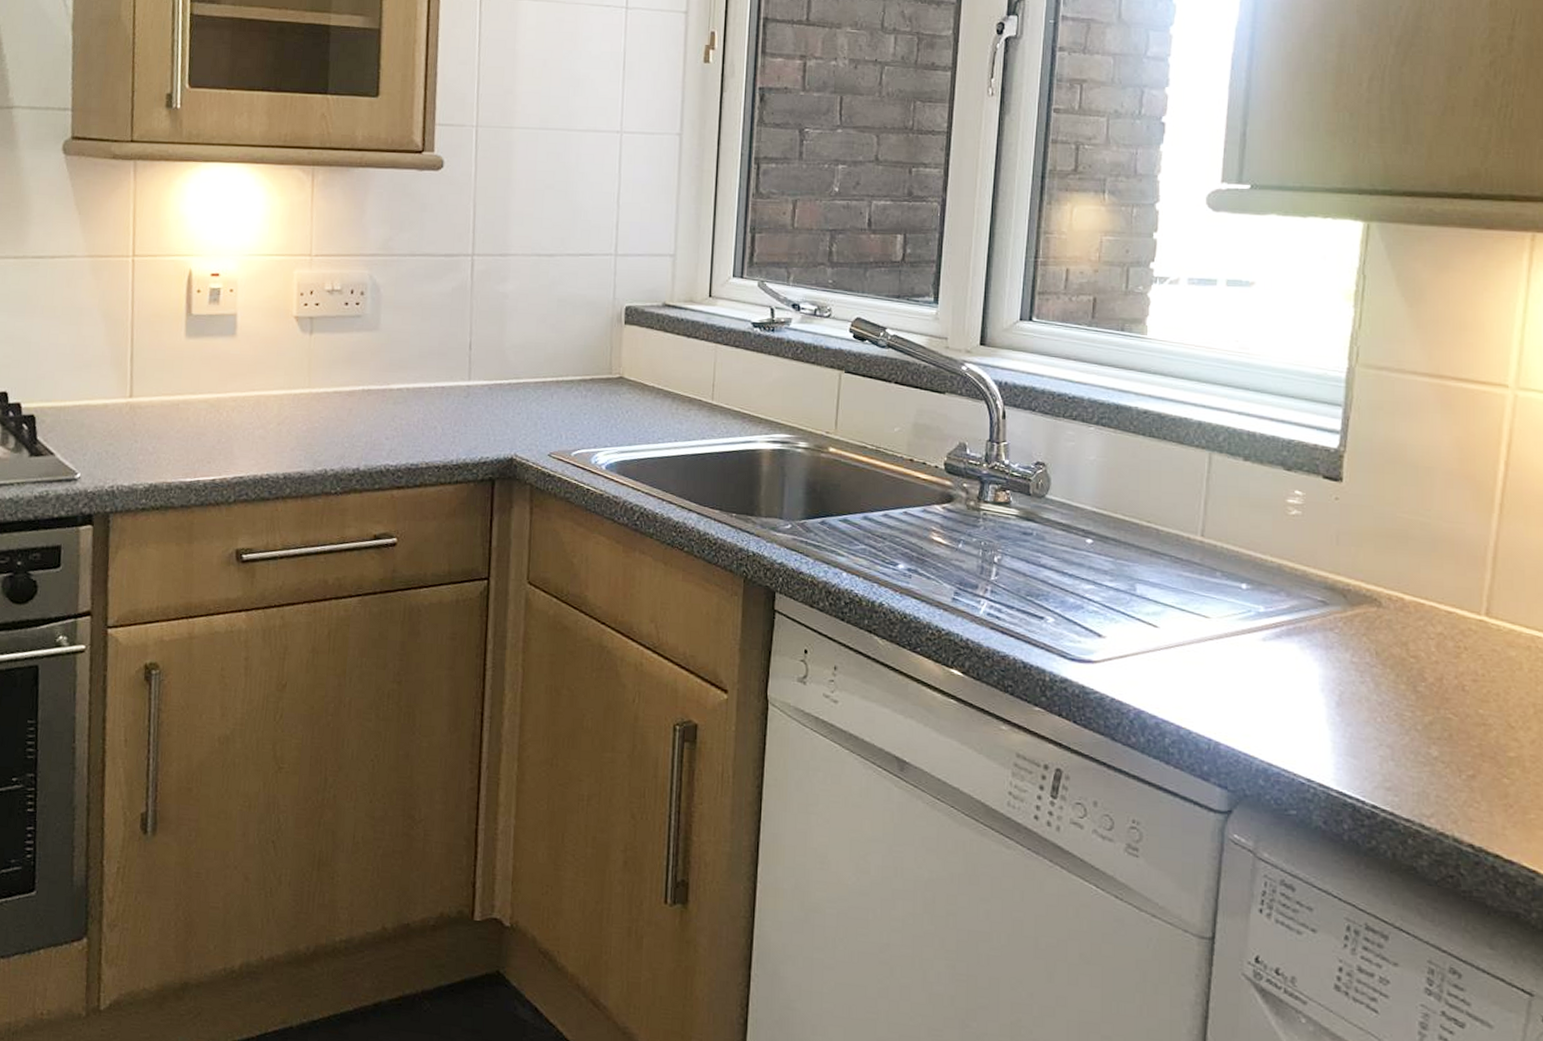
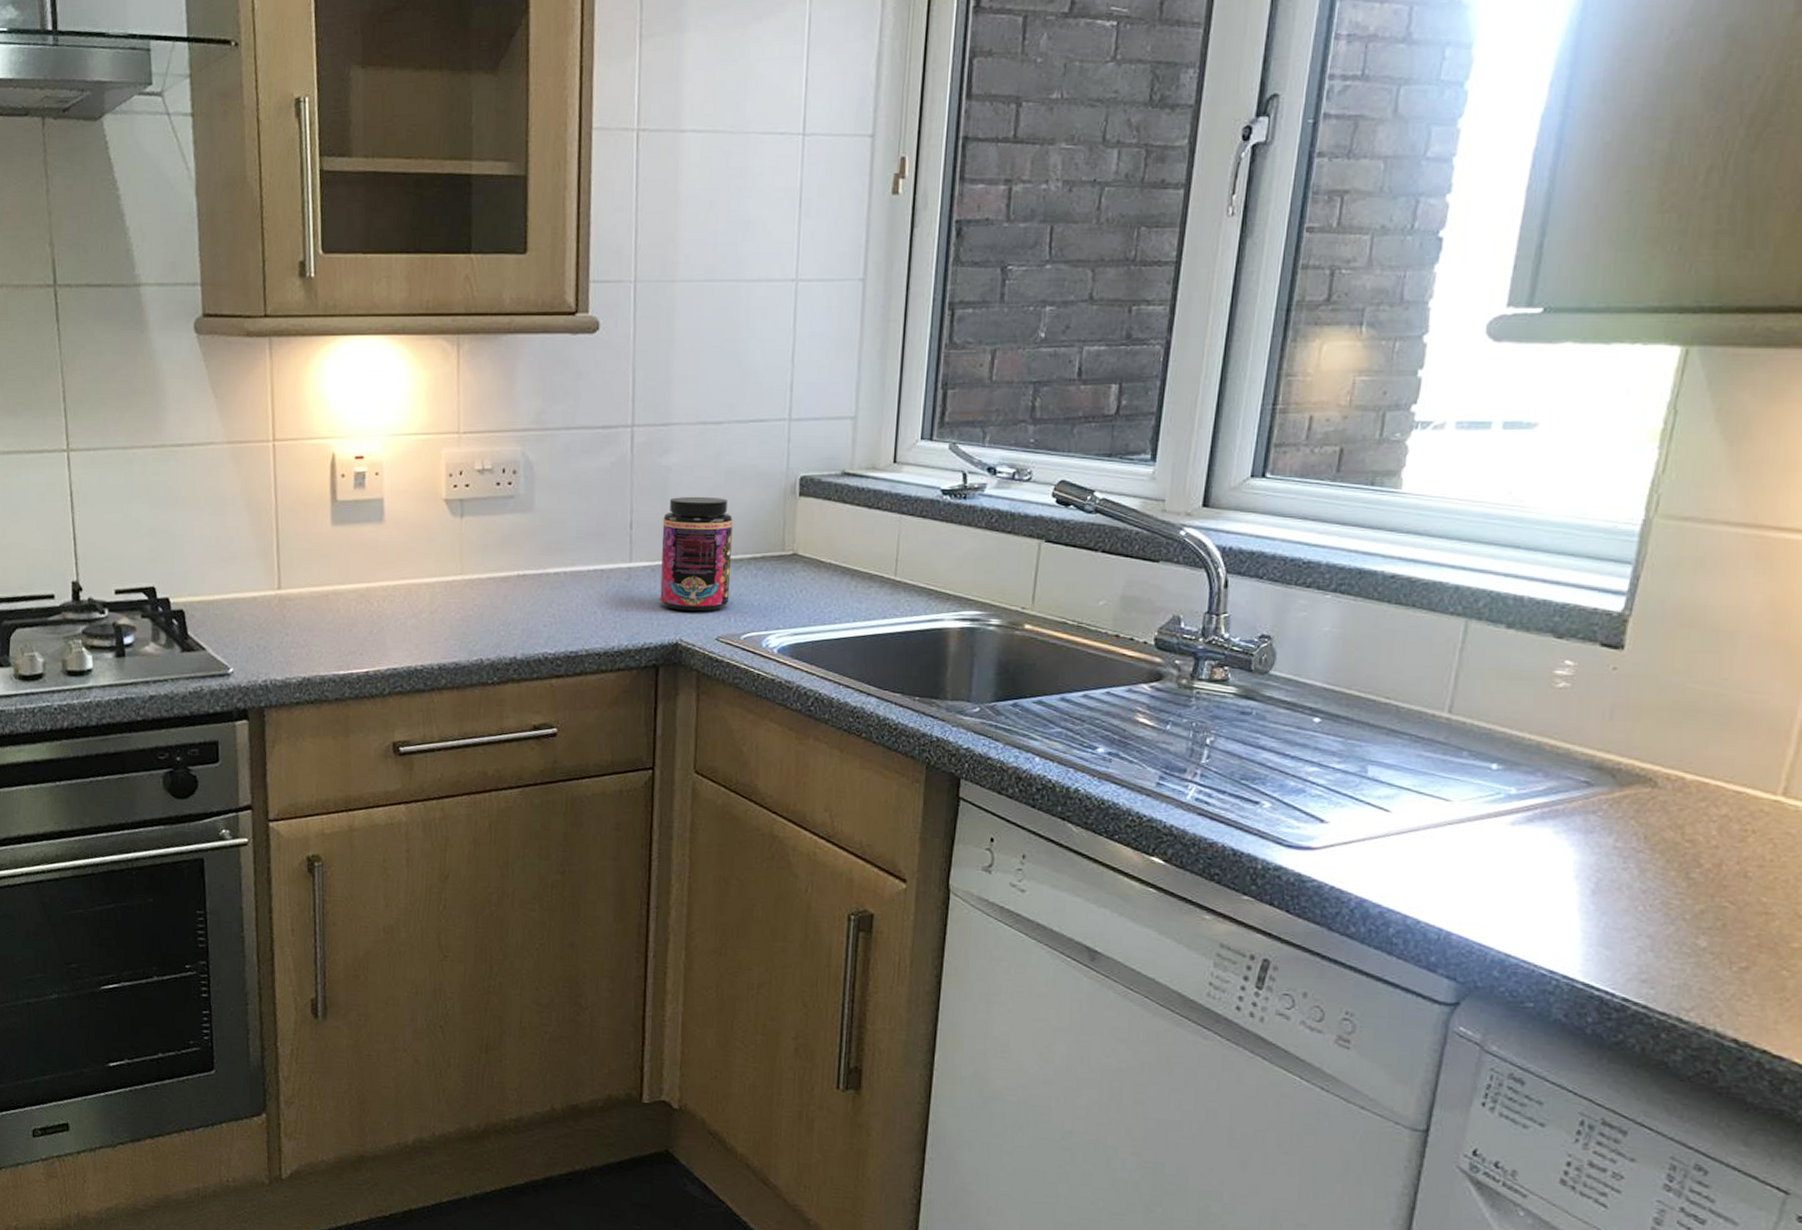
jar: none [496,321,564,429] -> present [660,496,733,612]

